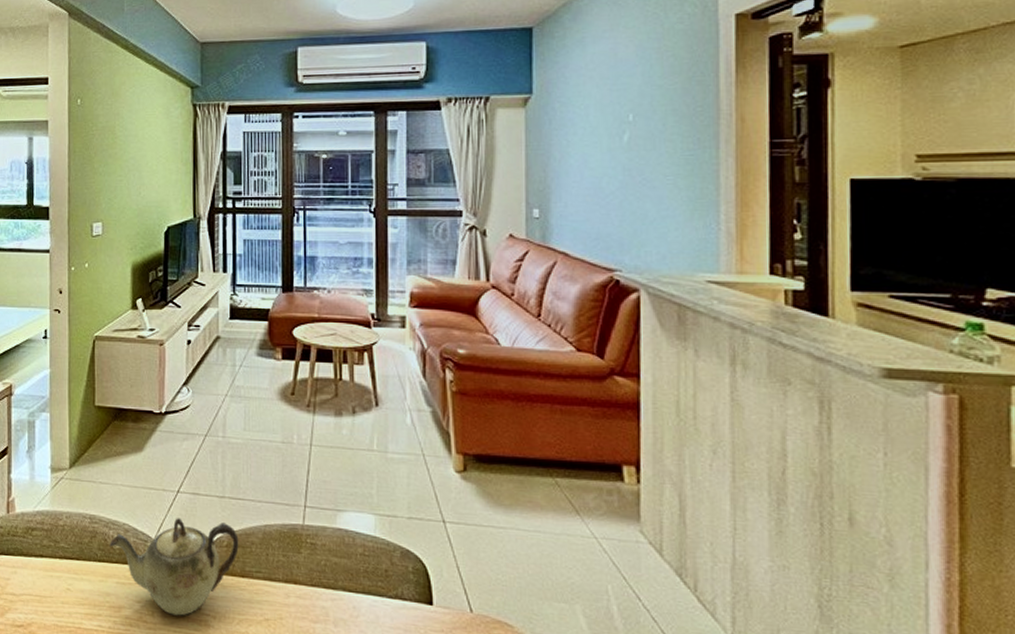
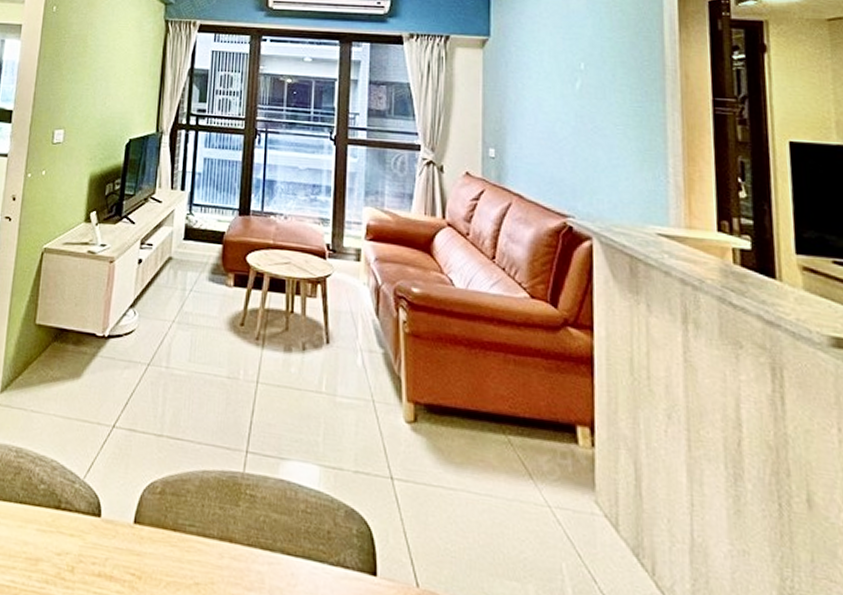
teapot: present [109,518,239,616] -> none [33,457,174,574]

